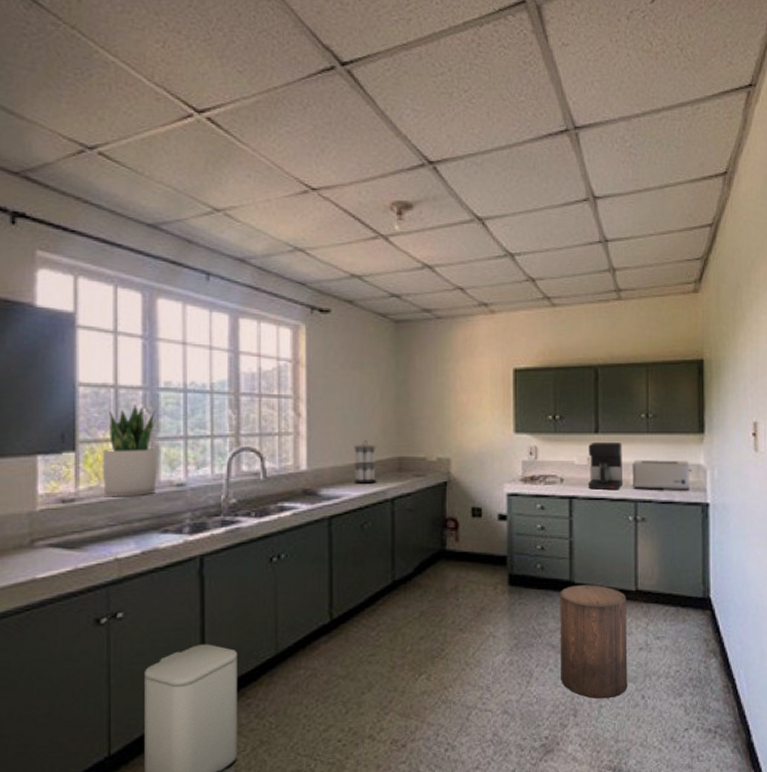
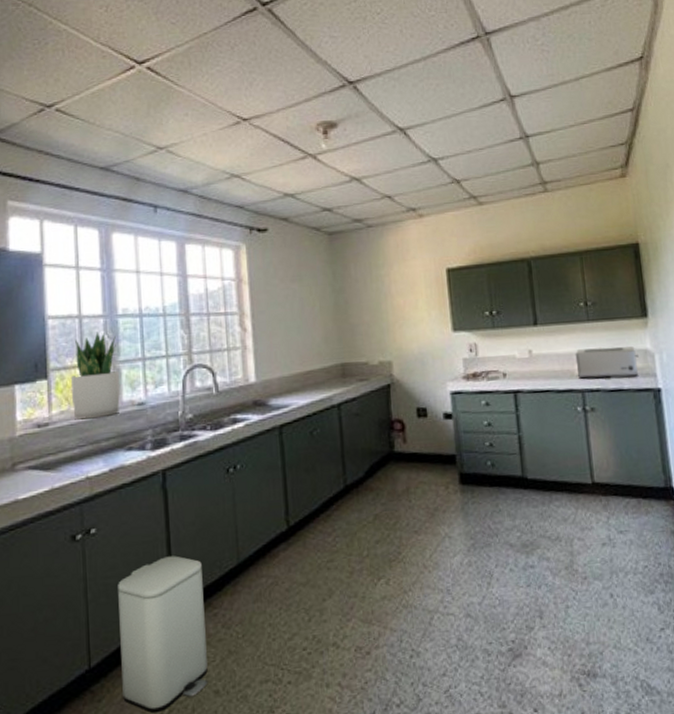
spice rack: present [354,439,377,484] -> none [298,349,323,392]
stool: present [560,585,628,699] -> none [513,479,594,599]
coffee maker: present [588,441,623,491] -> none [528,332,568,382]

